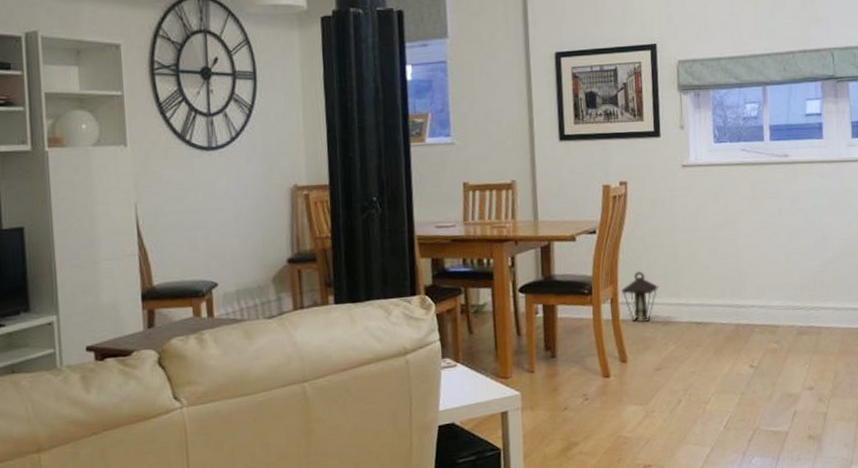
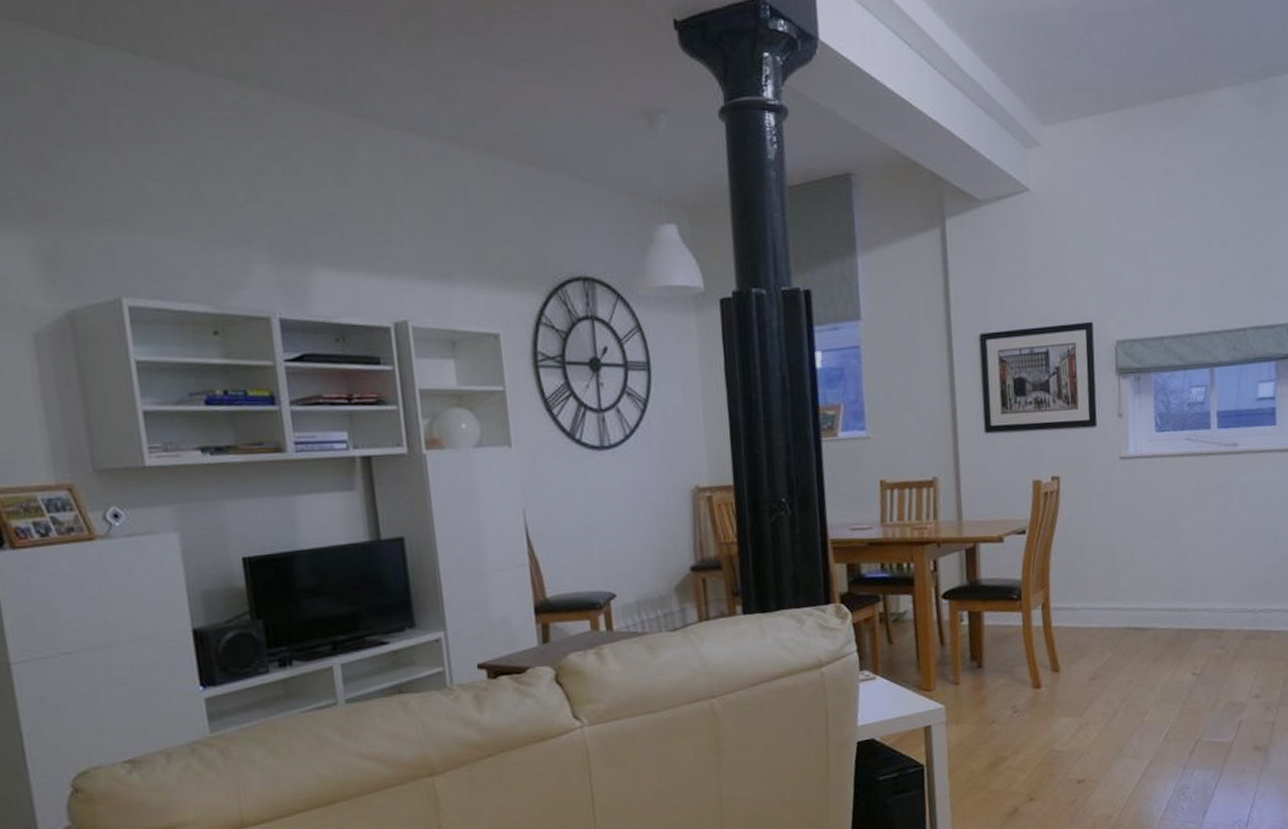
lantern: present [620,270,659,323] -> none [1052,573,1095,629]

